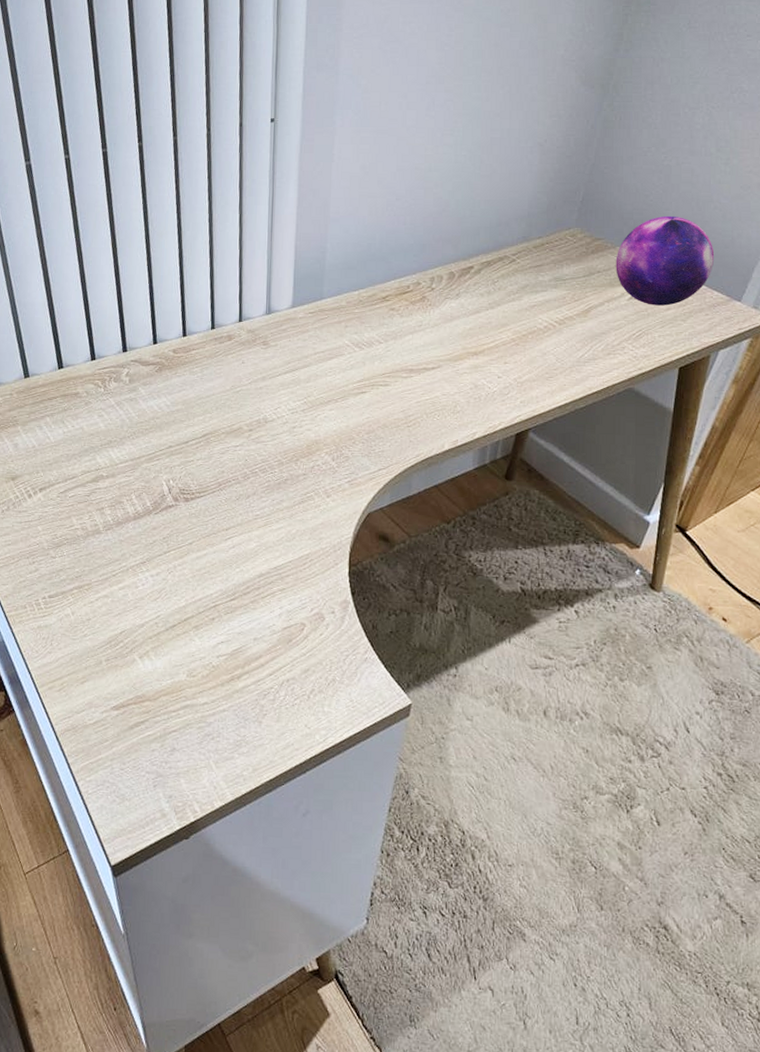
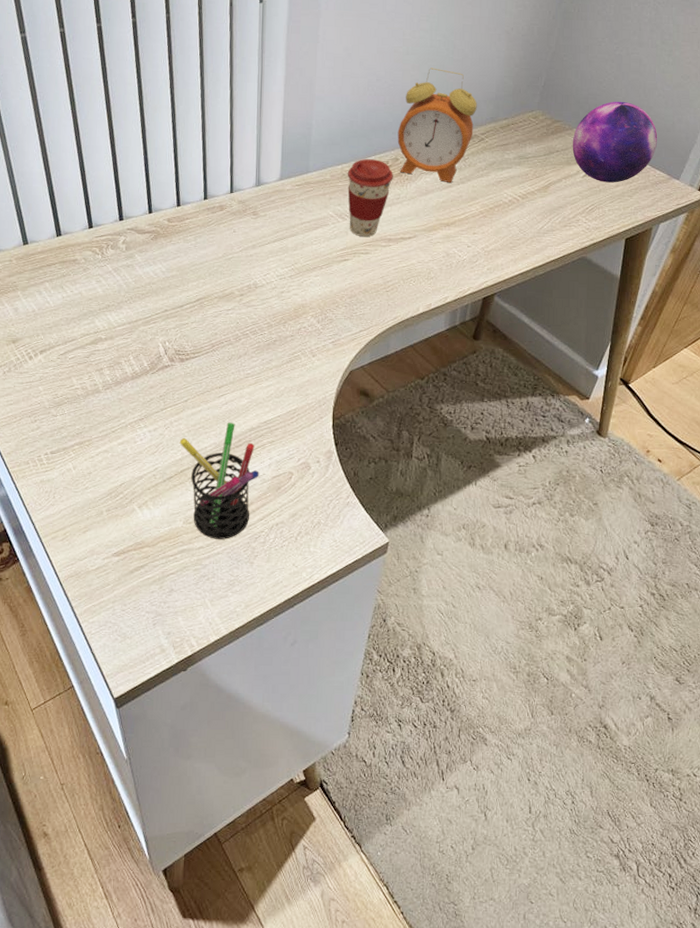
pen holder: none [183,568,269,695] -> present [179,423,259,539]
coffee cup: none [364,283,415,368] -> present [347,158,393,237]
alarm clock: none [419,185,507,309] -> present [397,67,477,183]

